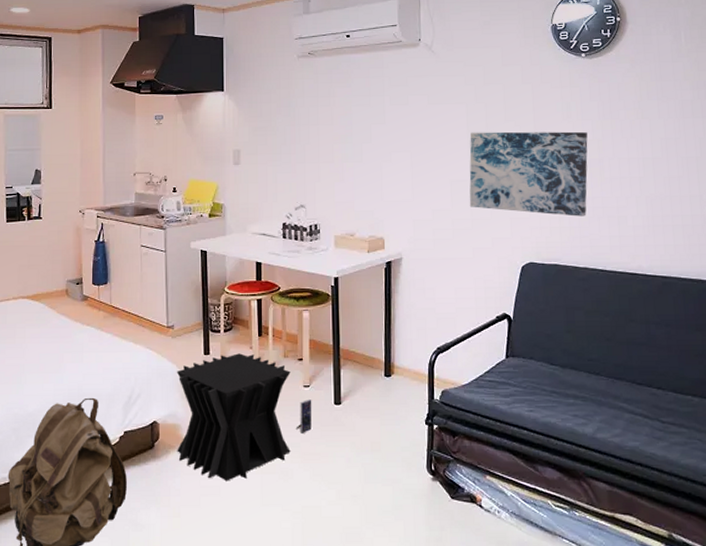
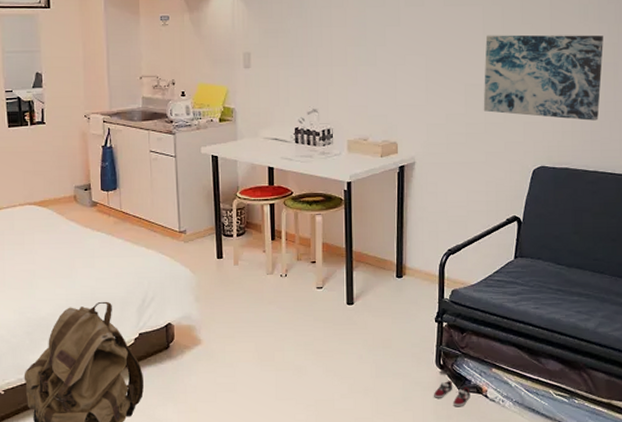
side table: present [176,353,312,481] -> none [189,257,325,378]
sneaker: none [426,487,464,518] -> present [434,380,470,407]

